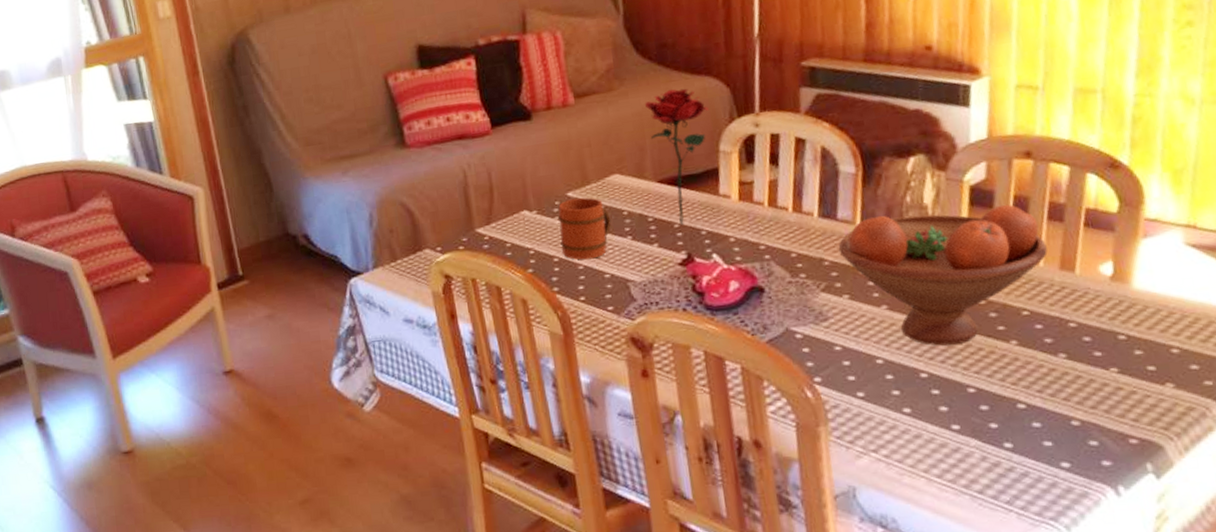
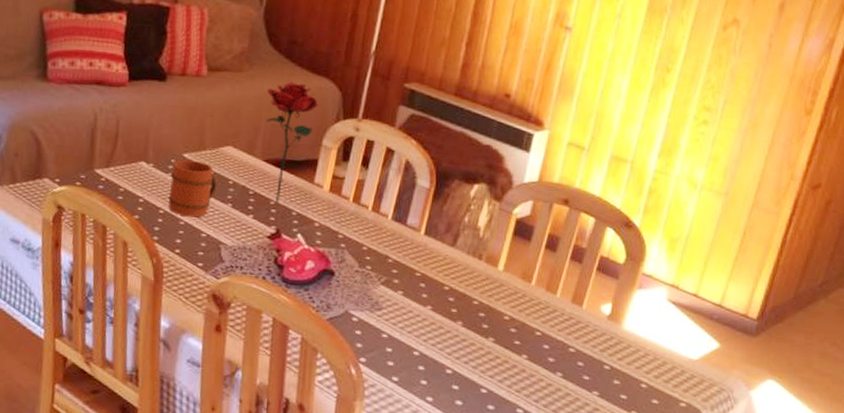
fruit bowl: present [838,204,1048,346] -> none [402,228,565,351]

